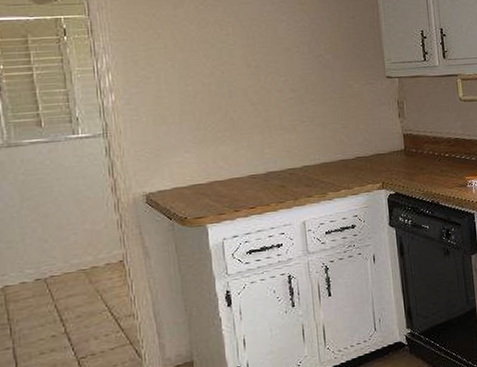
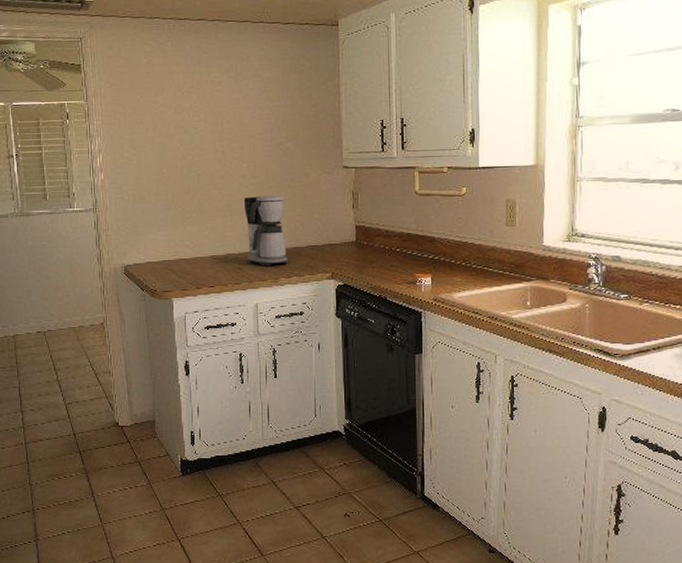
coffee maker: none [282,108,335,182] -> present [243,195,288,266]

